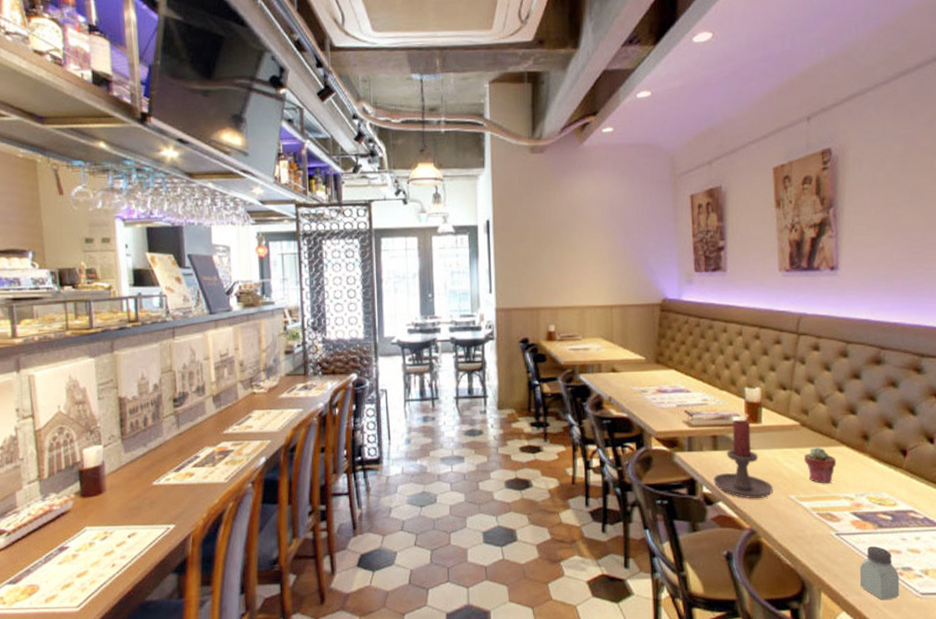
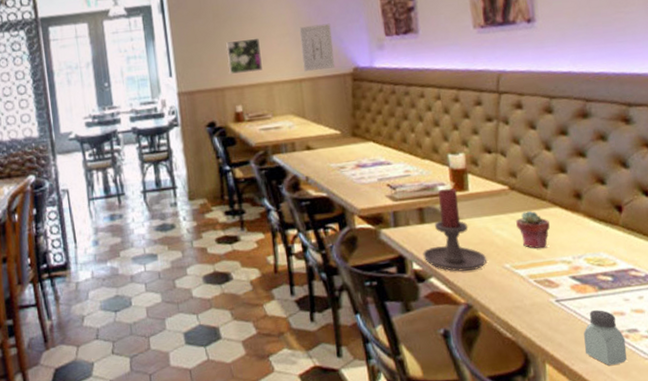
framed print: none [544,263,577,296] -> present [226,37,263,74]
wall art: none [614,255,645,298] -> present [299,23,335,71]

